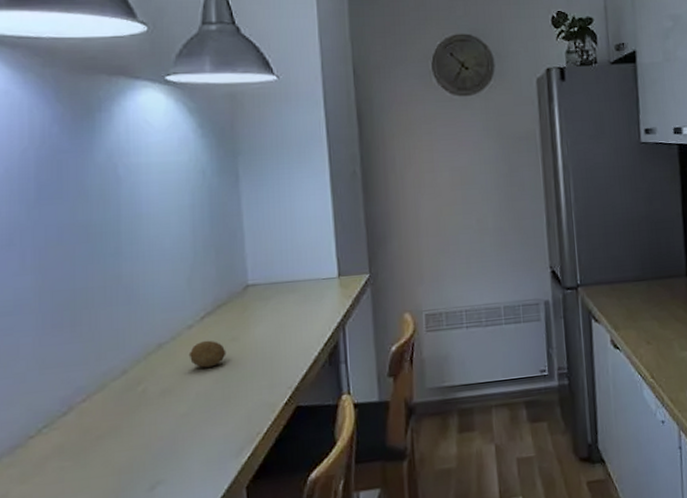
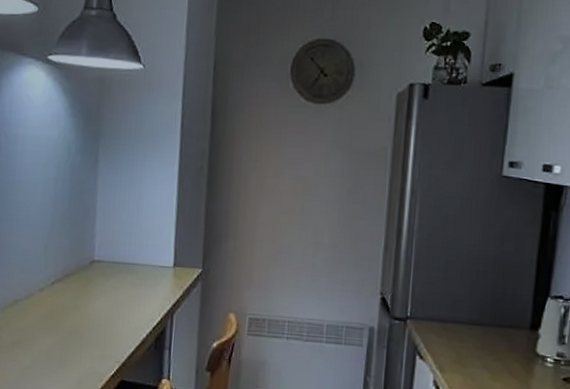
fruit: present [188,340,227,368] -> none [37,304,69,329]

